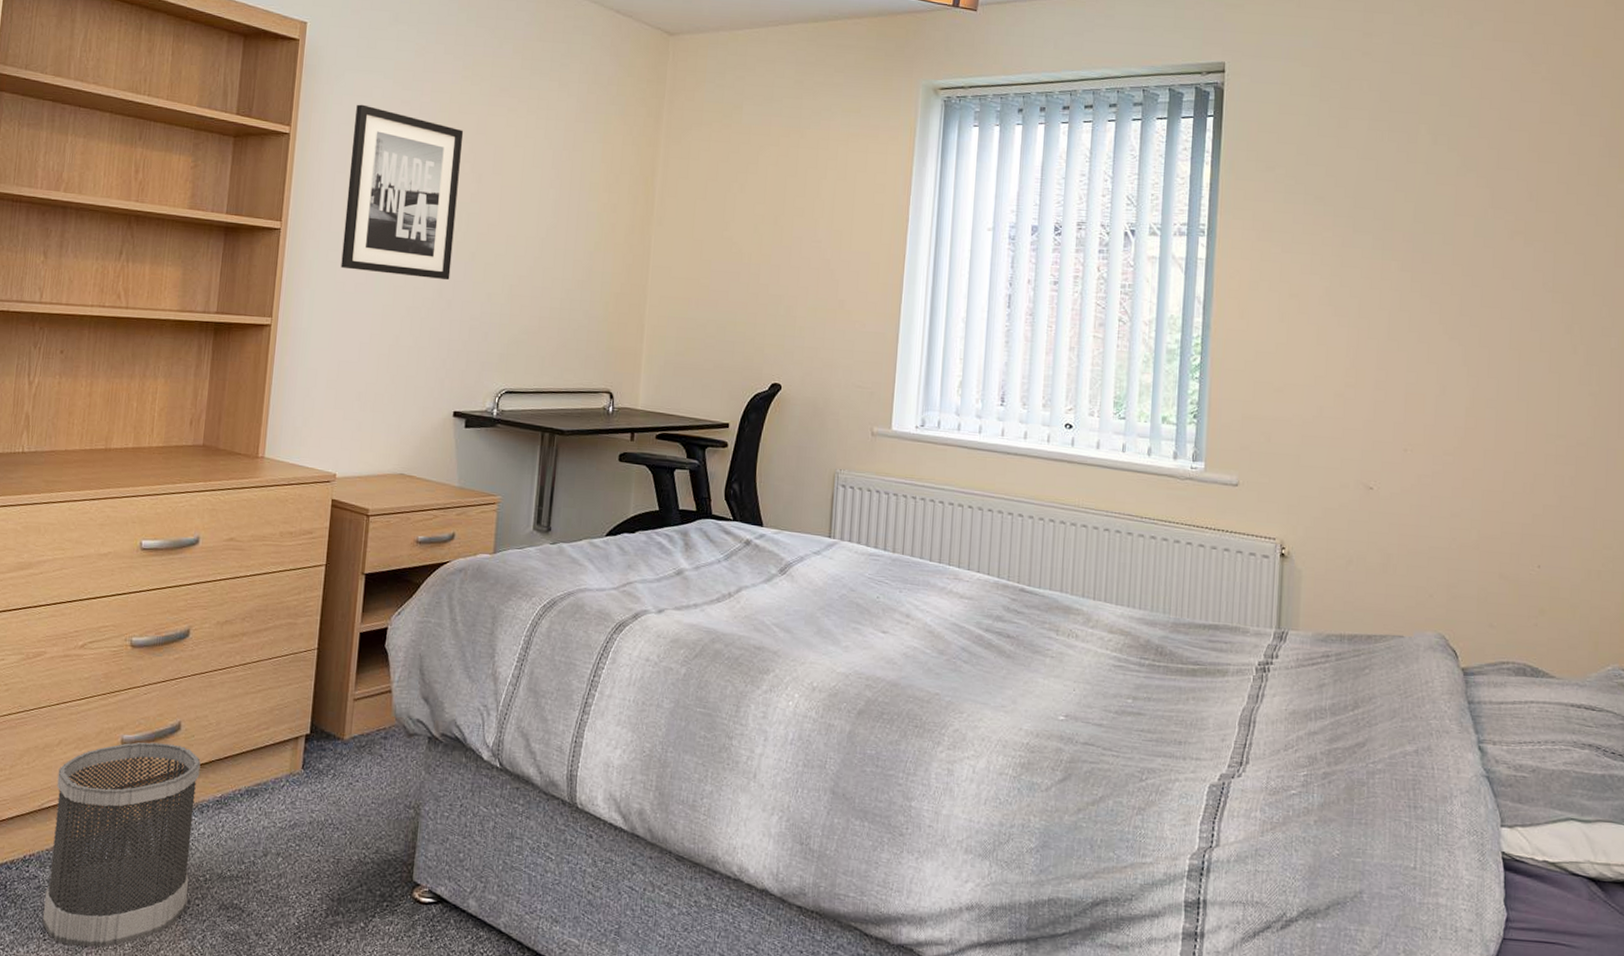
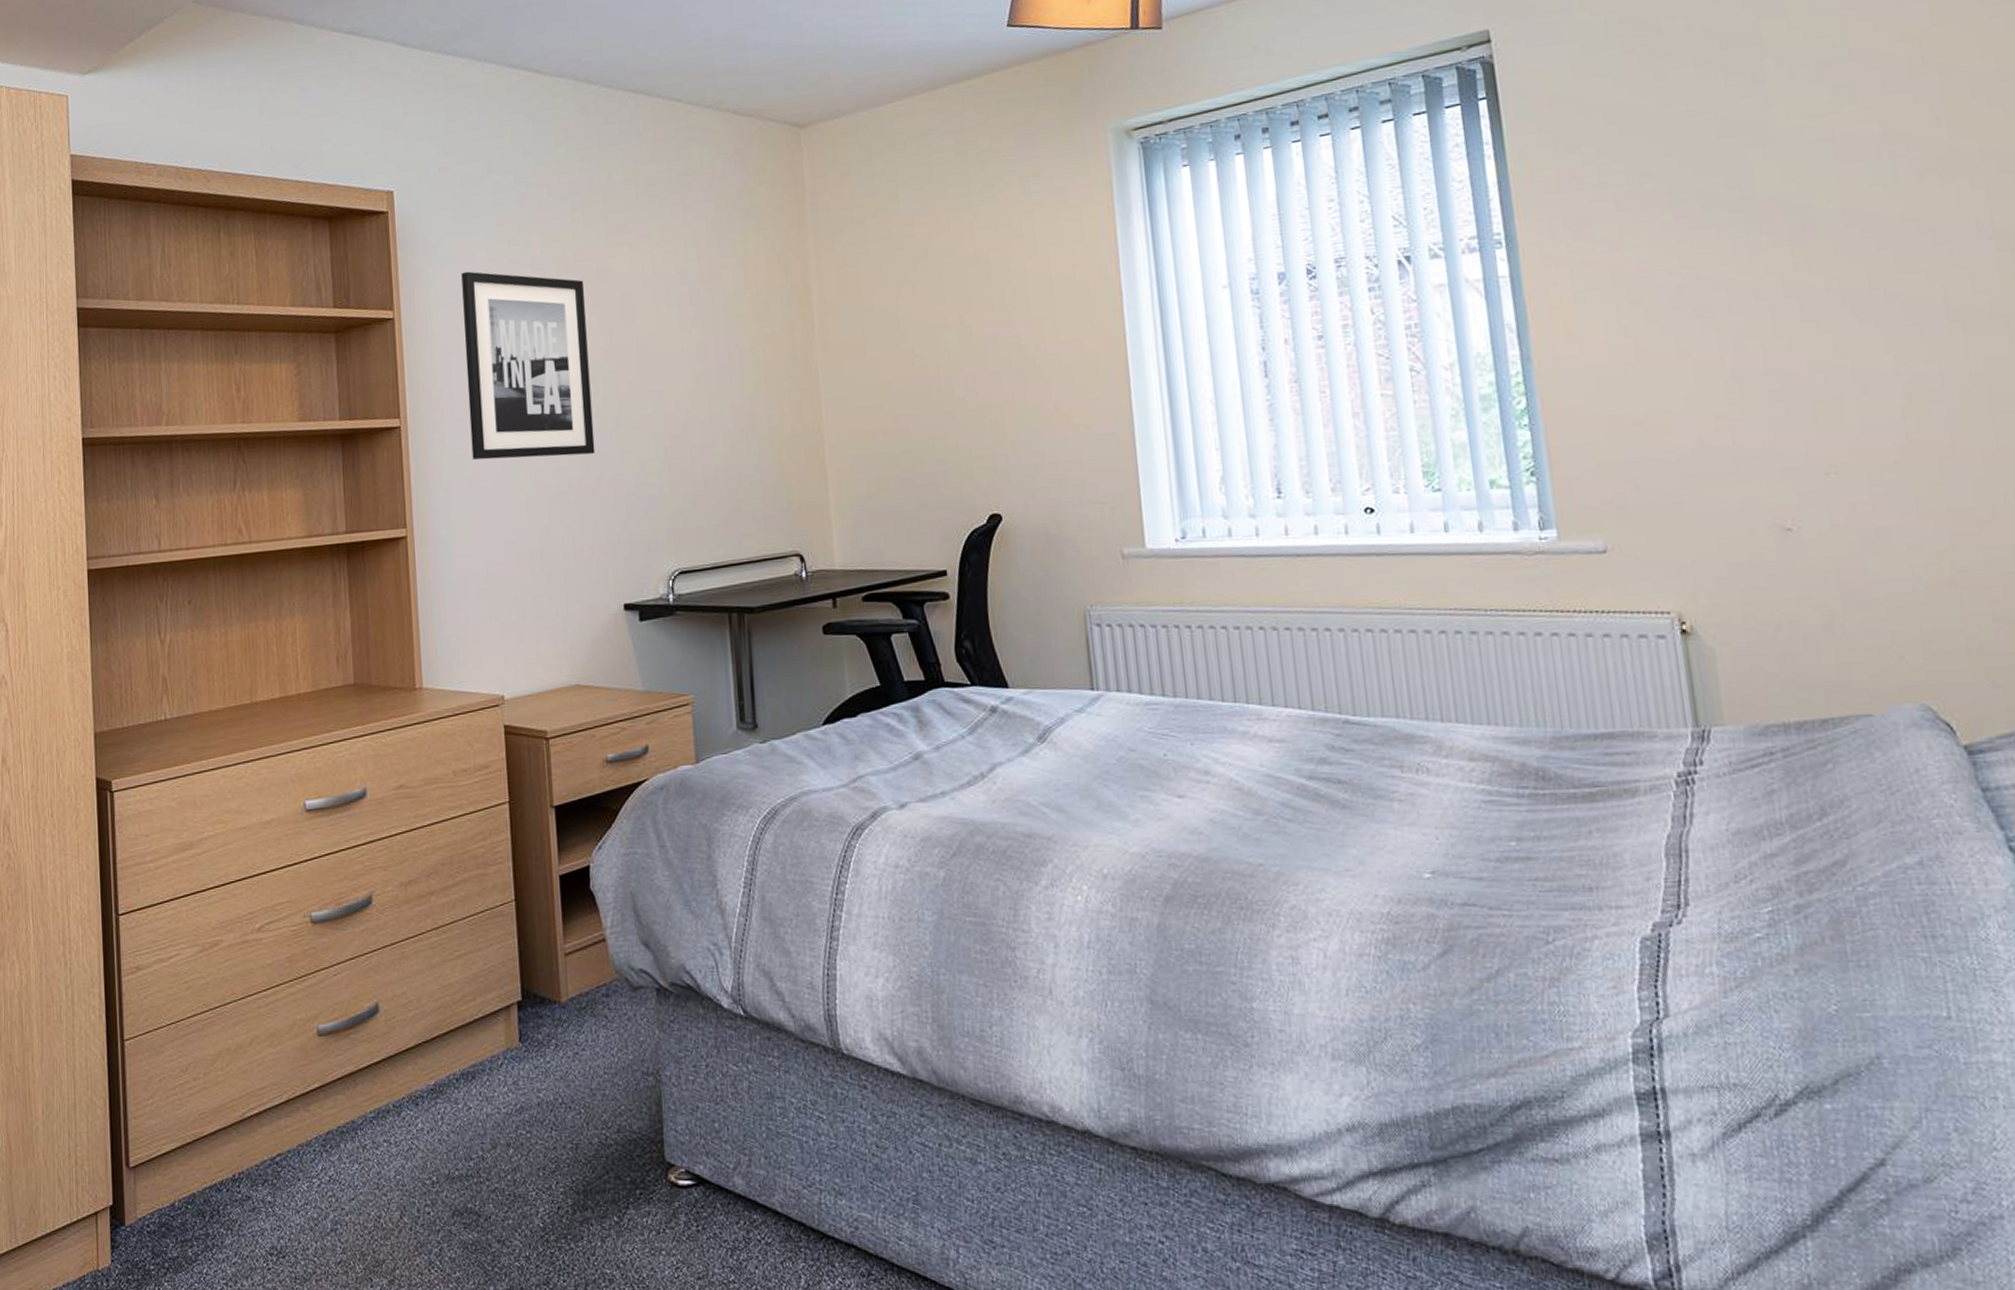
wastebasket: present [42,742,201,948] -> none [255,1029,416,1274]

